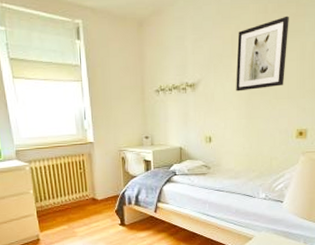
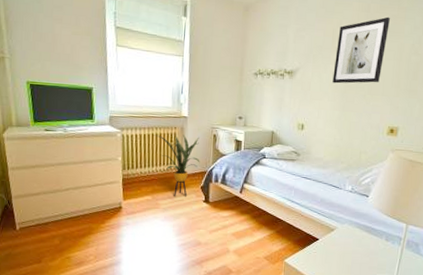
house plant: none [62,161,112,223] -> present [154,134,200,197]

